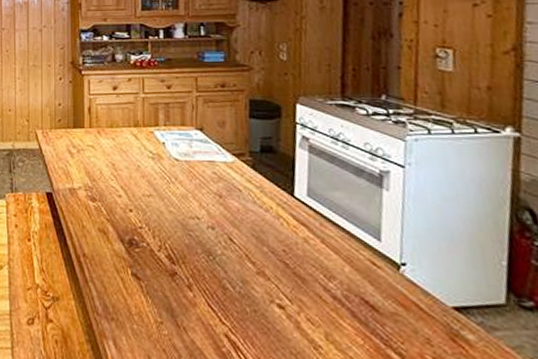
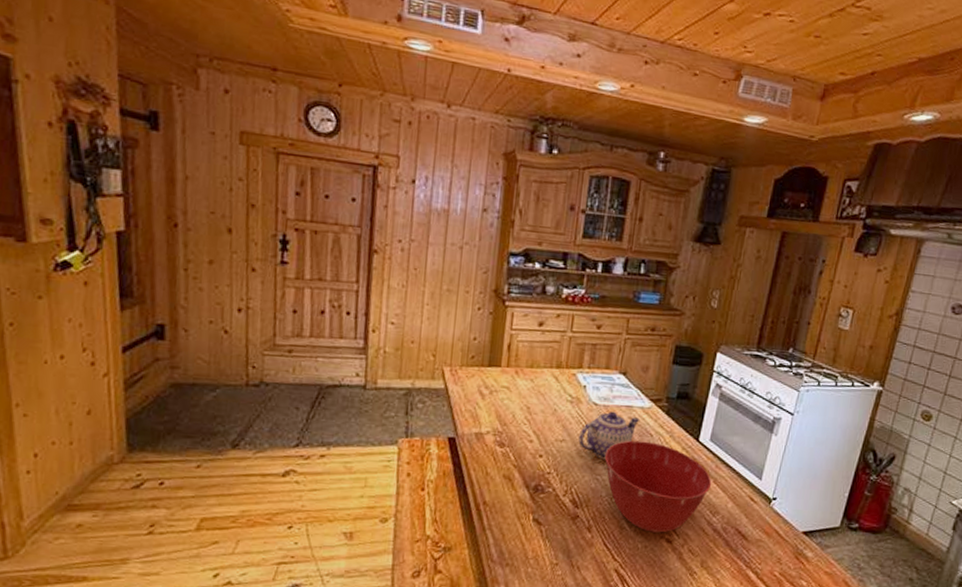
teapot: none [165,166,224,216] -> present [578,411,639,460]
mixing bowl: none [194,195,320,297] -> present [604,440,712,533]

